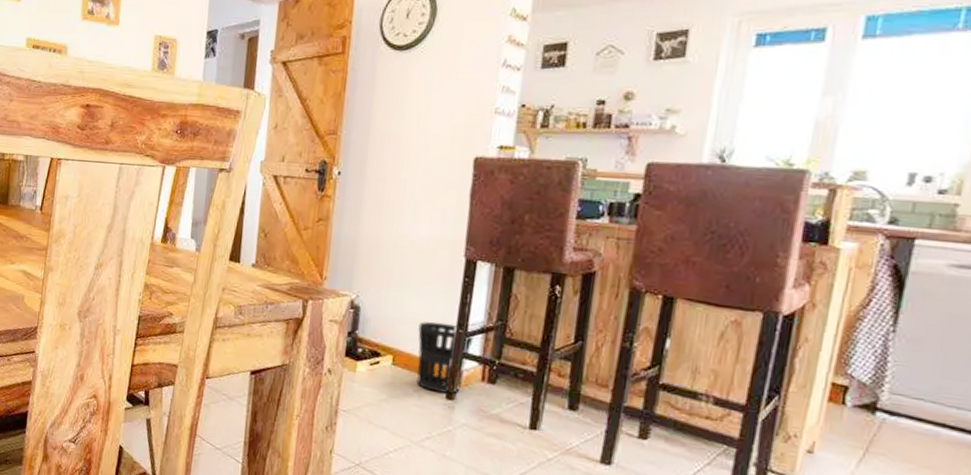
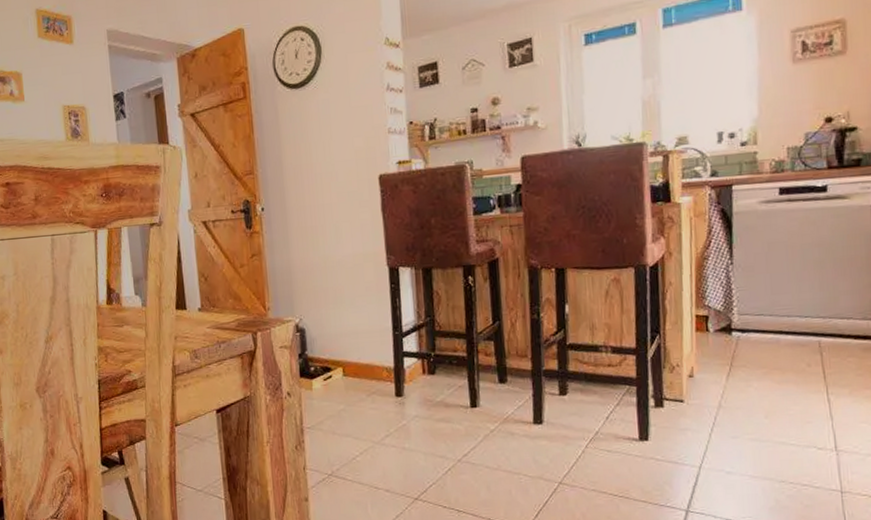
wastebasket: present [416,321,474,394] -> none [360,328,409,392]

